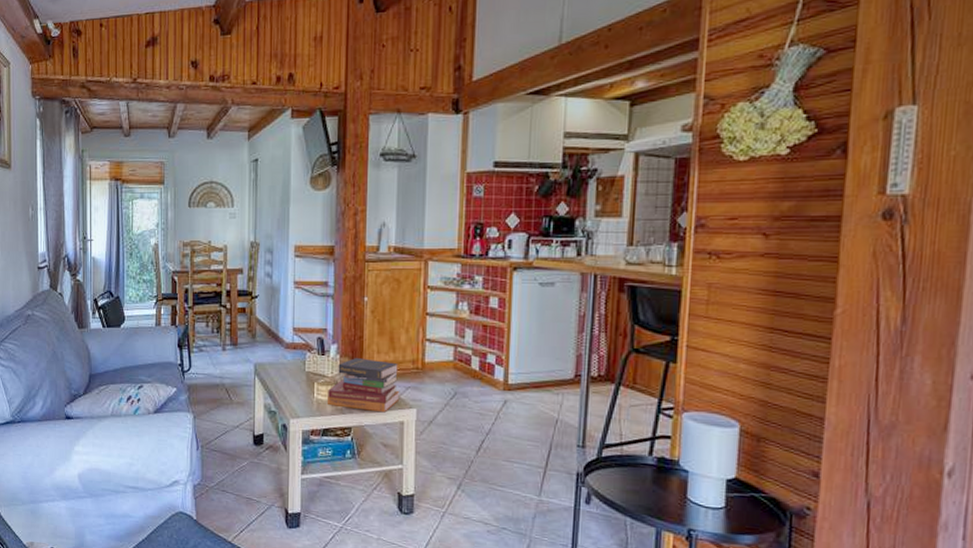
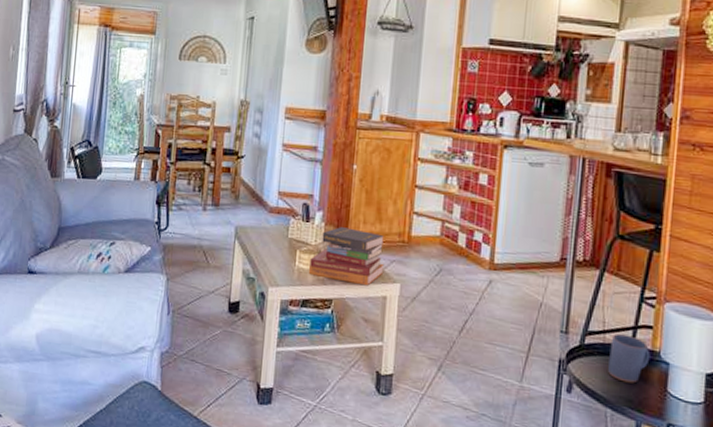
mug: none [626,445,669,492] -> present [608,333,650,383]

